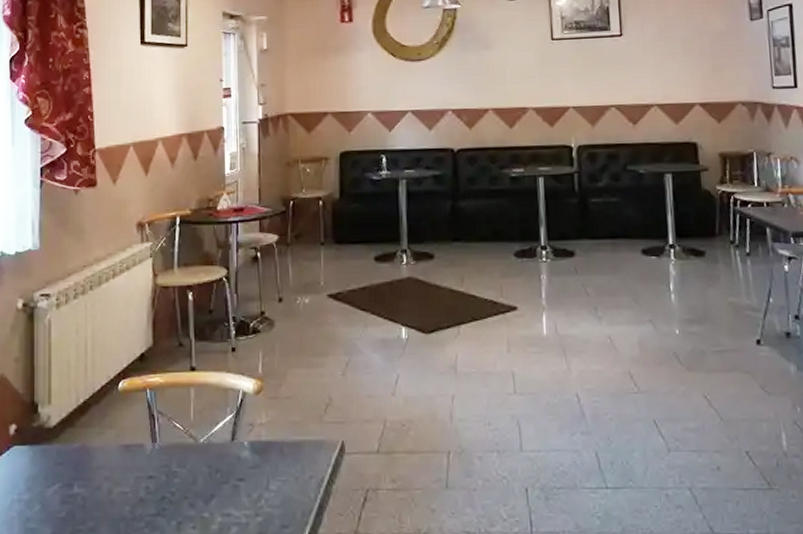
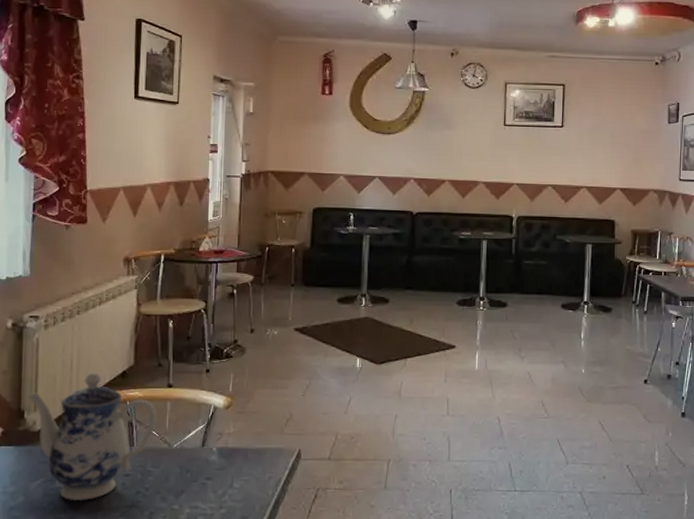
teapot: none [41,356,181,510] -> present [27,372,157,501]

